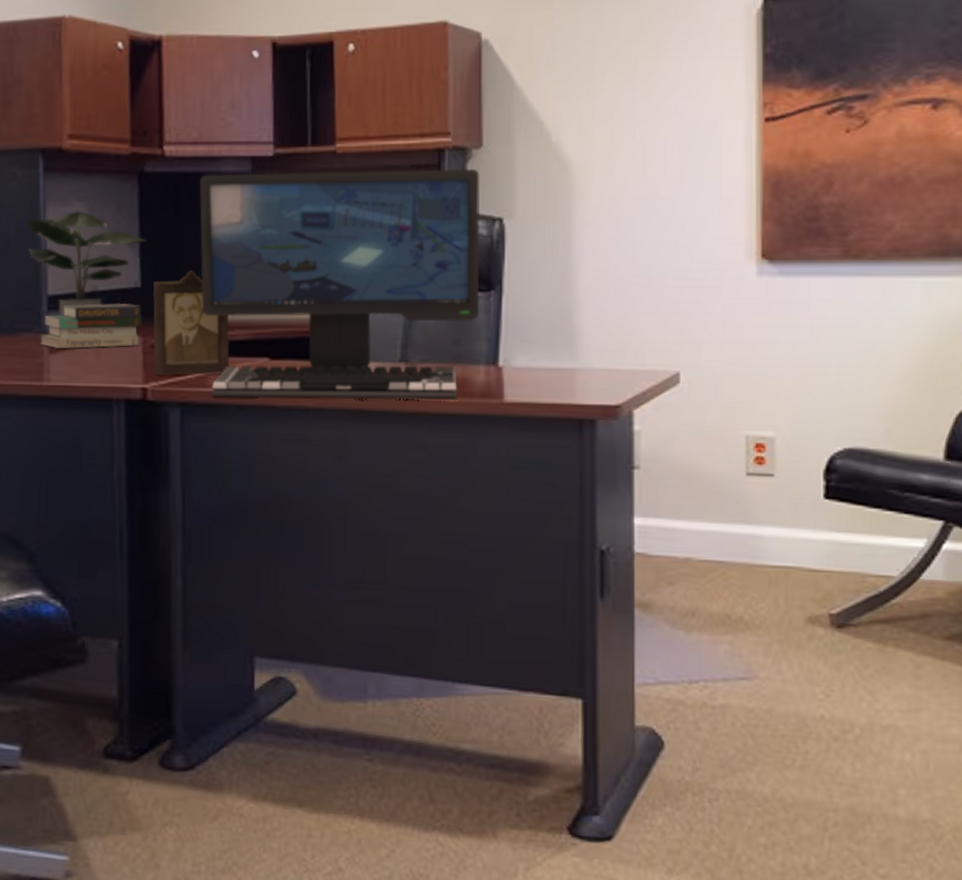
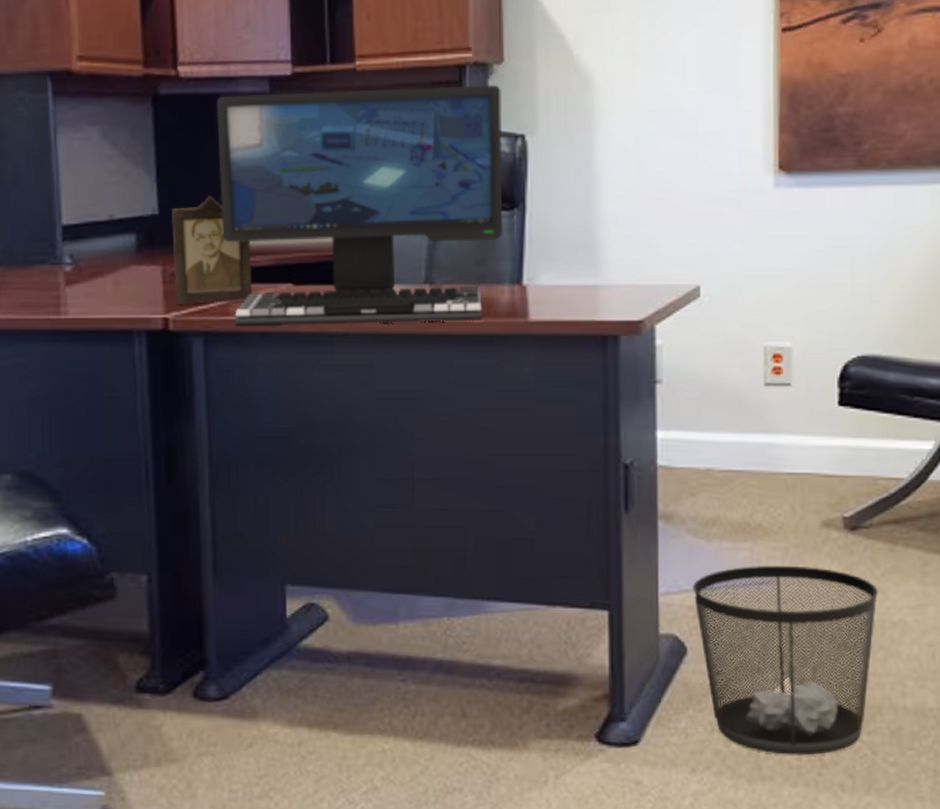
potted plant: present [27,210,147,316] -> none [38,135,164,246]
books: present [40,303,142,349] -> none [55,231,161,281]
waste bin: none [670,660,867,863] -> present [693,565,878,756]

